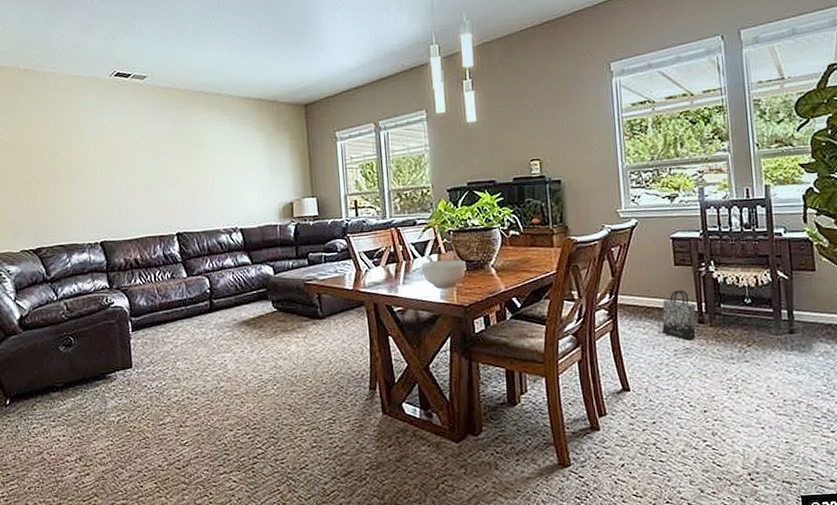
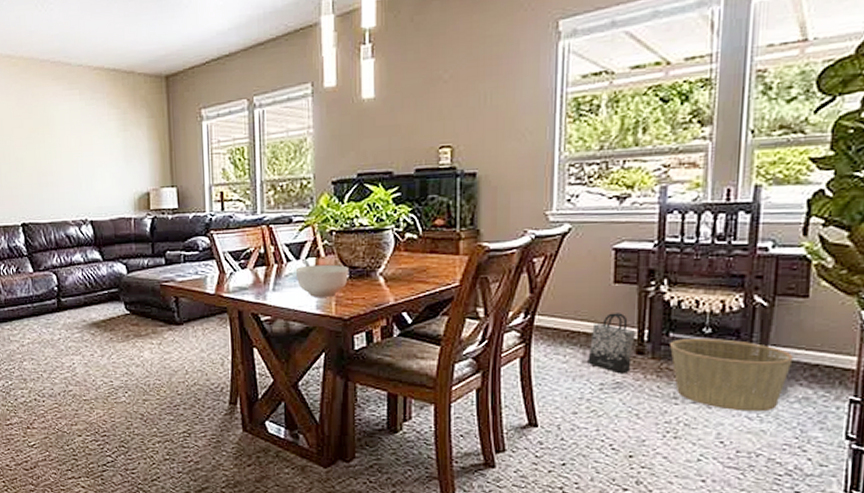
basket: none [722,307,813,366] -> present [670,337,794,412]

